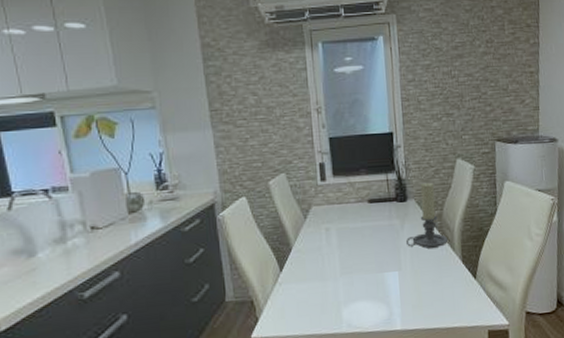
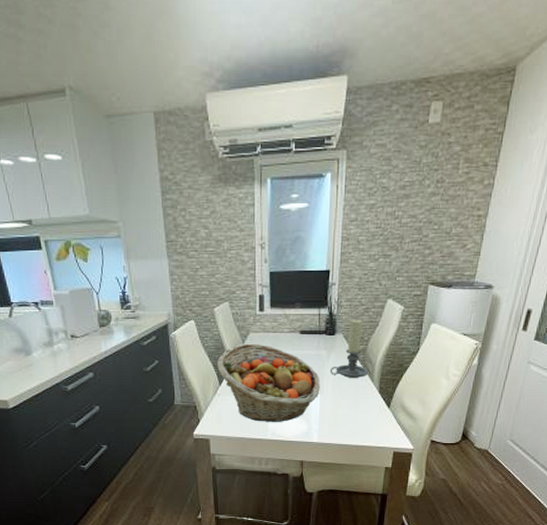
fruit basket: none [276,218,398,312] -> present [217,343,320,422]

